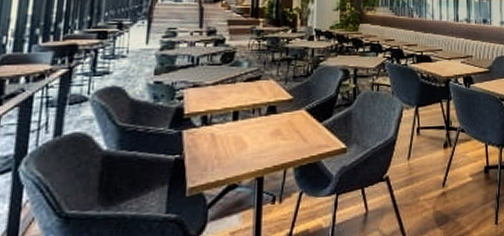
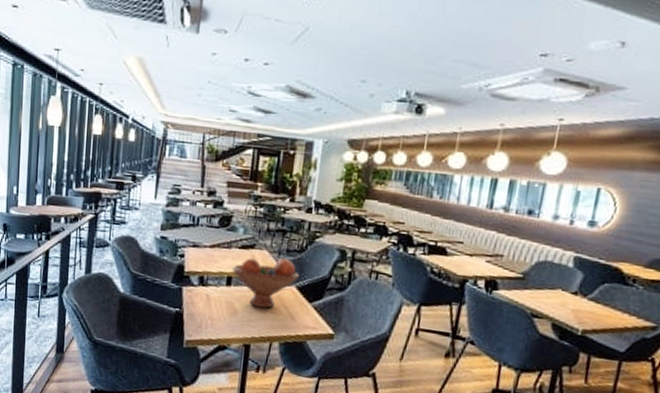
fruit bowl: none [238,84,307,137] -> present [232,257,299,309]

